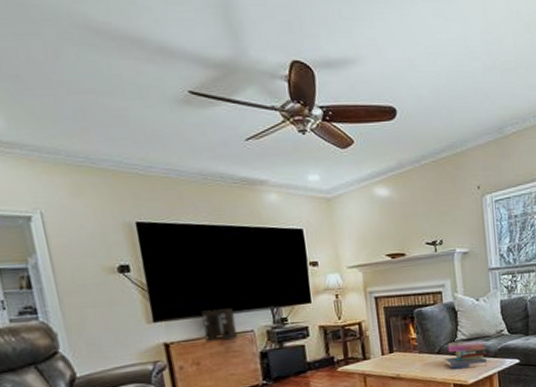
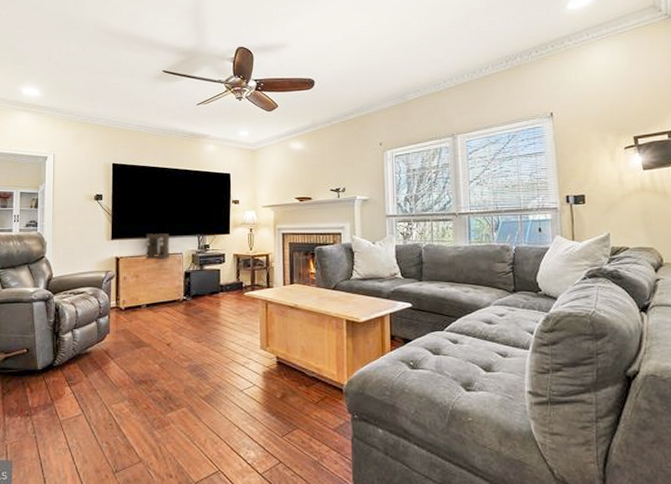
books: present [443,341,487,369] -> none [338,280,380,306]

